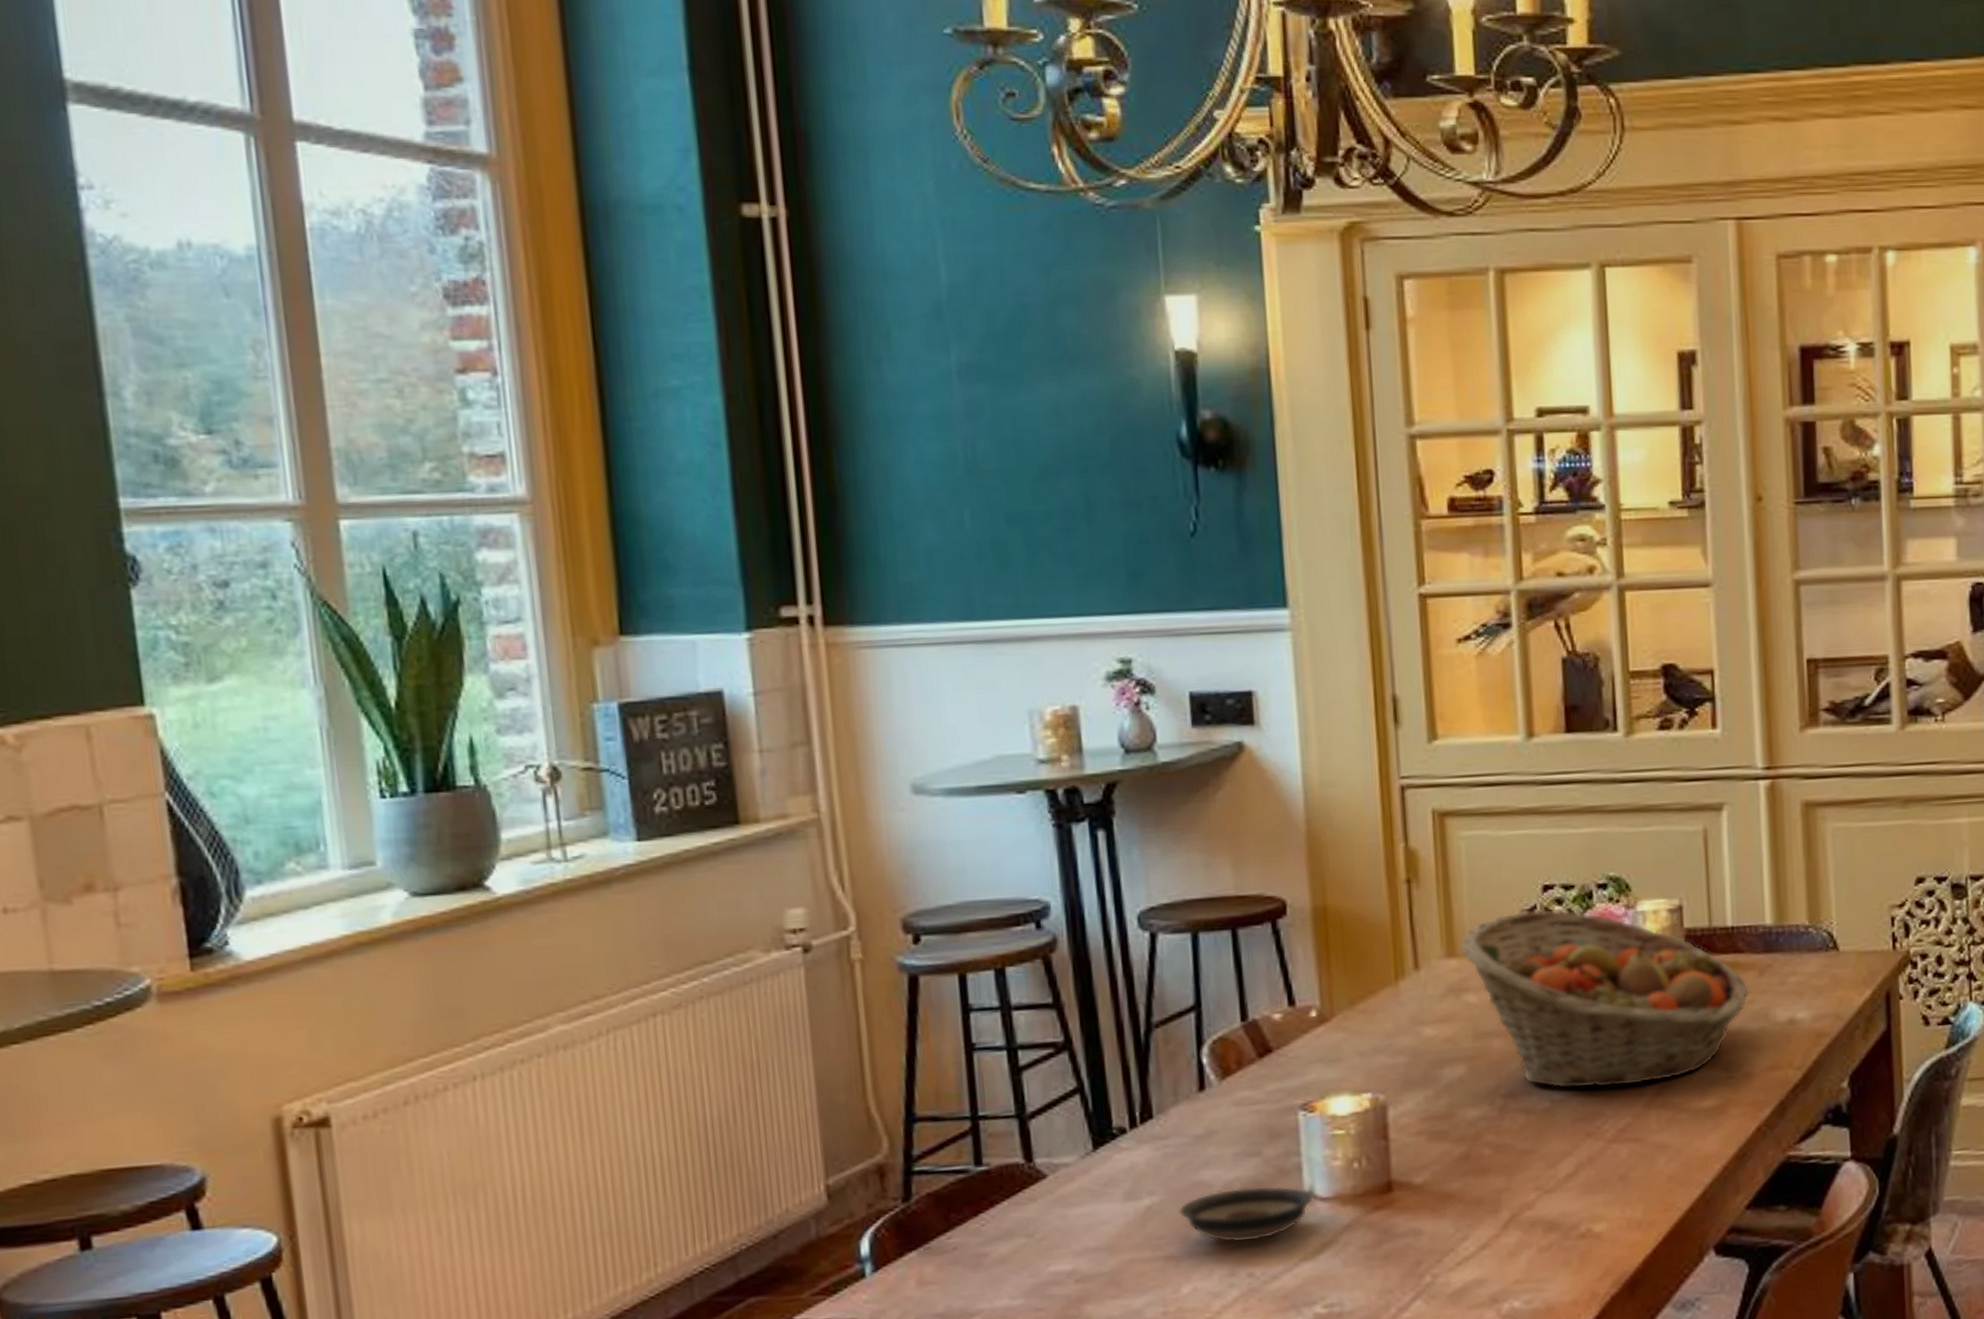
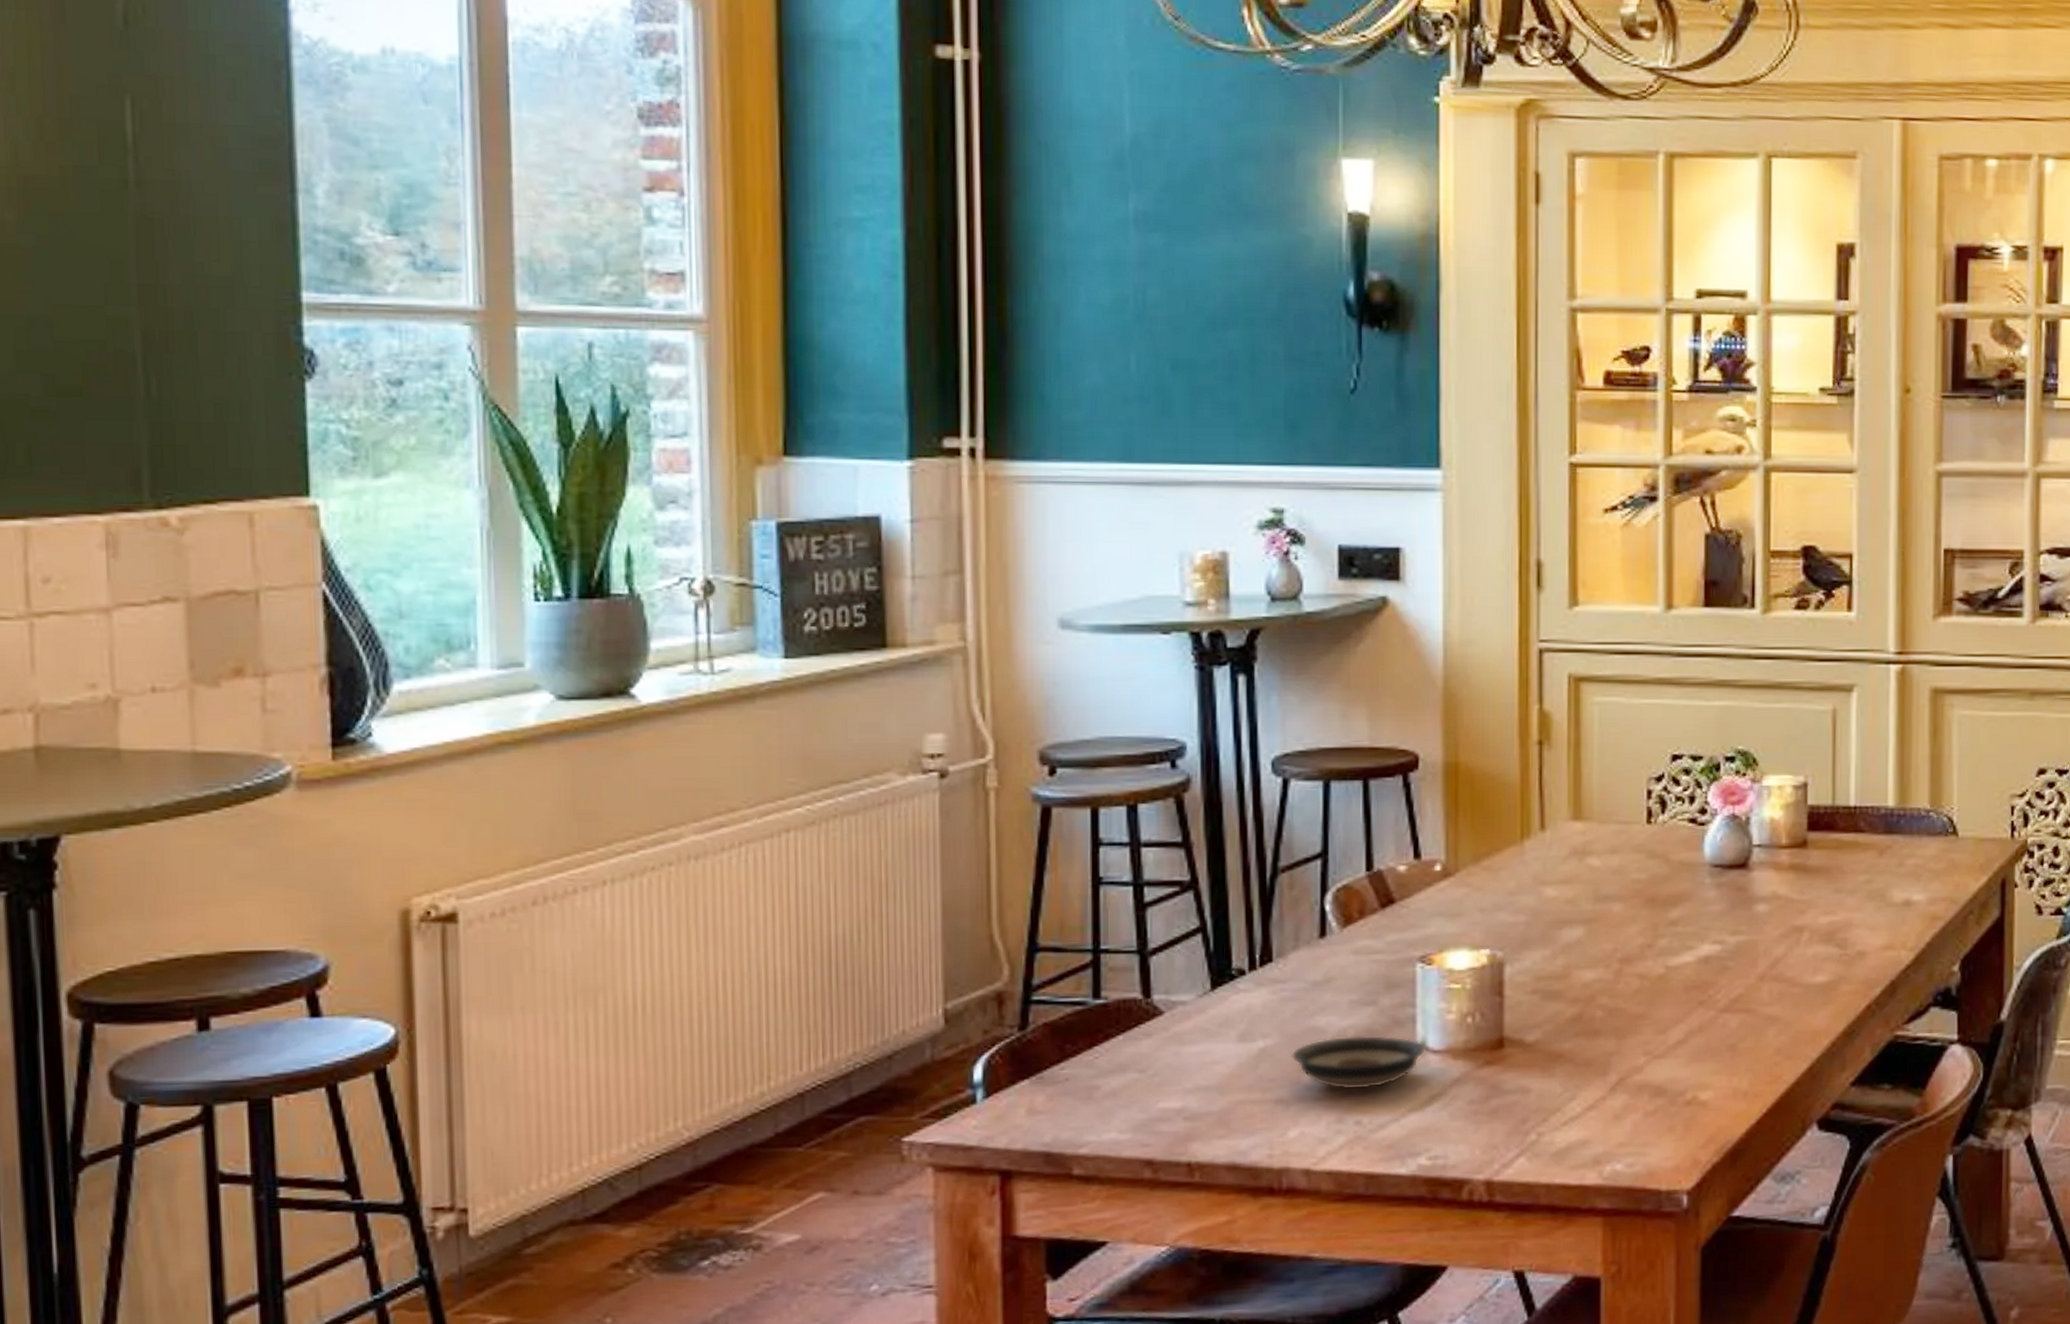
fruit basket: present [1460,908,1750,1089] -> none [1587,777,1868,958]

